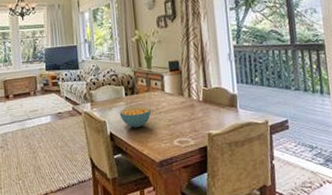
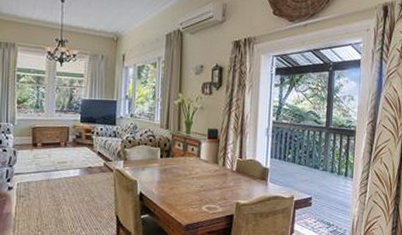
cereal bowl: present [119,105,152,128] -> none [152,169,185,191]

